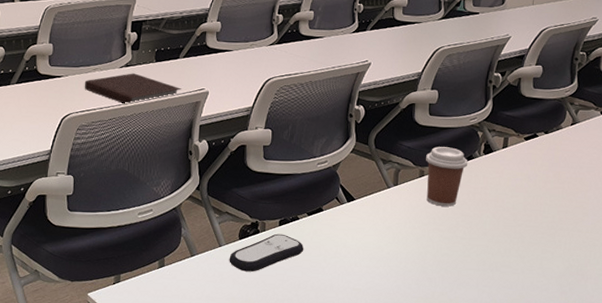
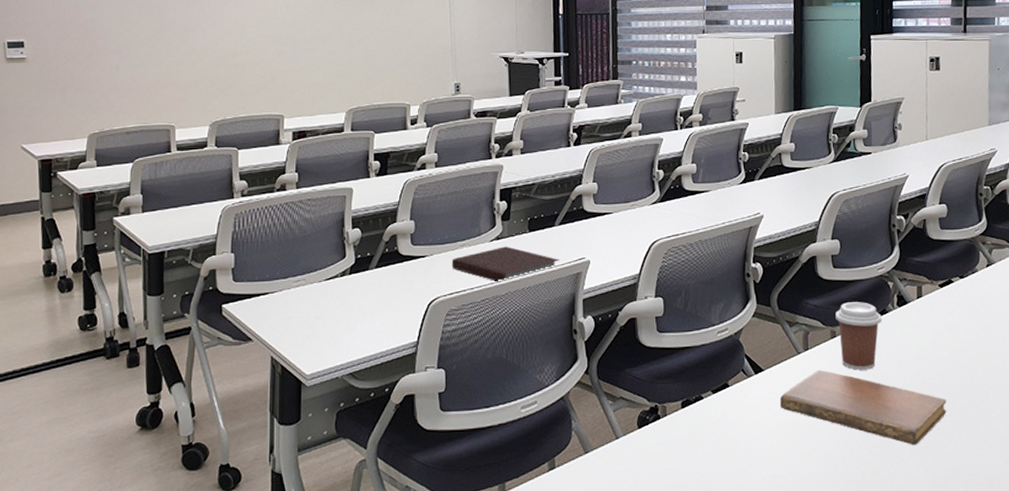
remote control: present [229,233,304,272] -> none [628,417,713,467]
notebook: none [366,203,516,273] -> present [779,370,947,445]

